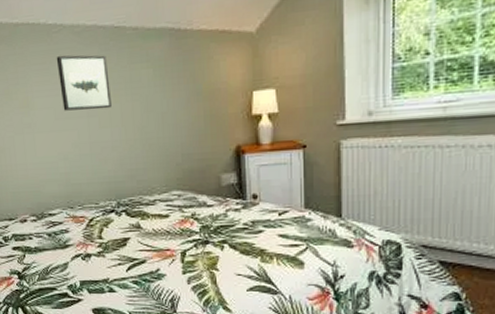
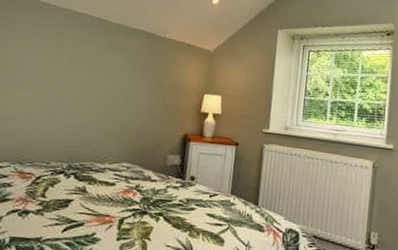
wall art: present [56,55,112,111] -> none [37,29,89,82]

